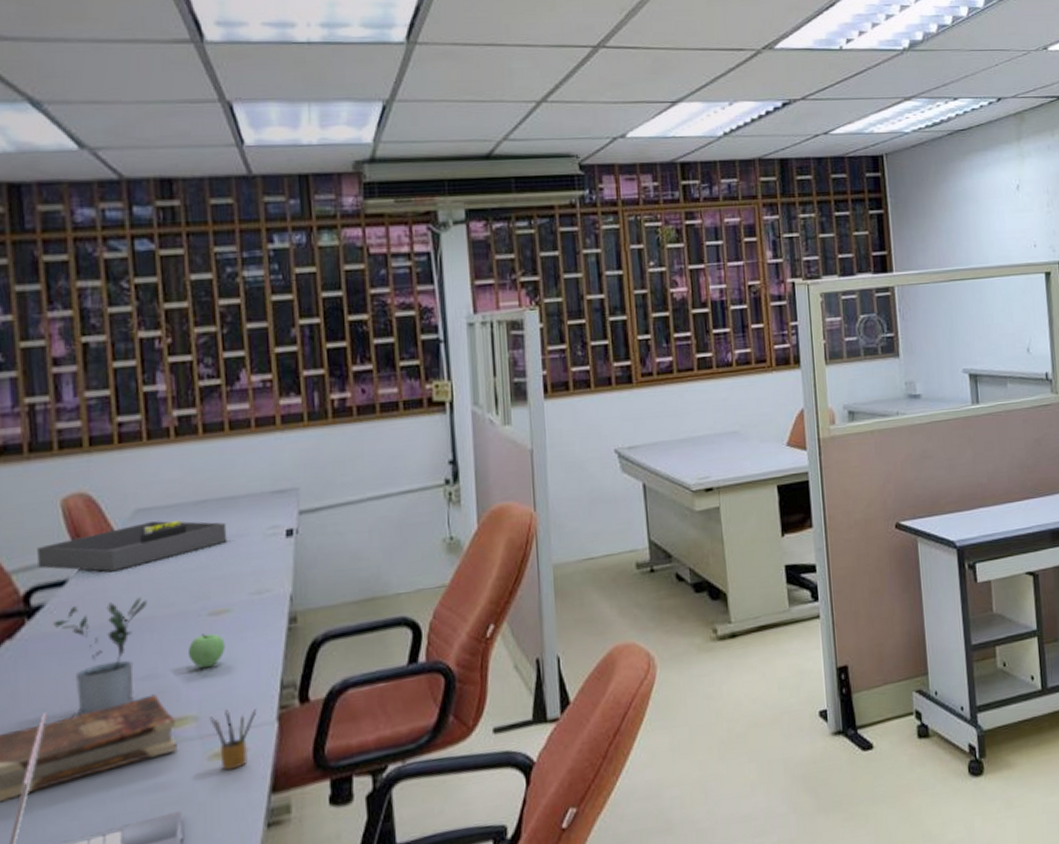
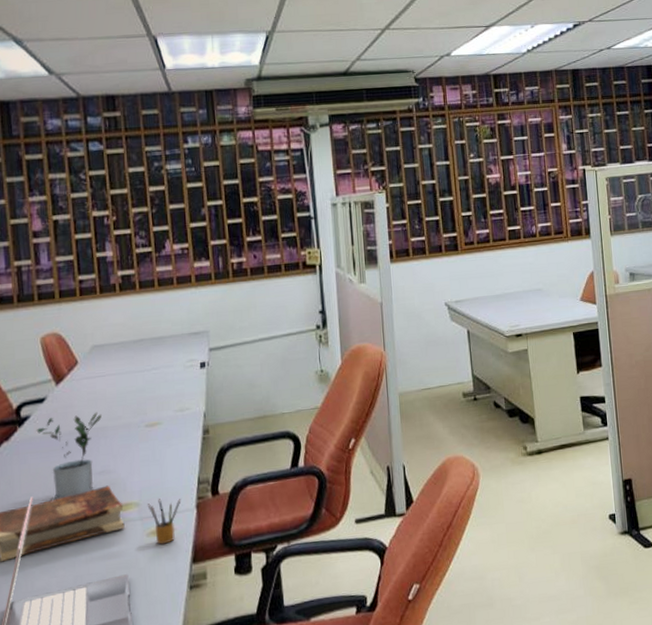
architectural model: present [37,519,227,572] -> none [25,353,158,393]
apple: present [187,633,225,669] -> none [131,440,158,467]

